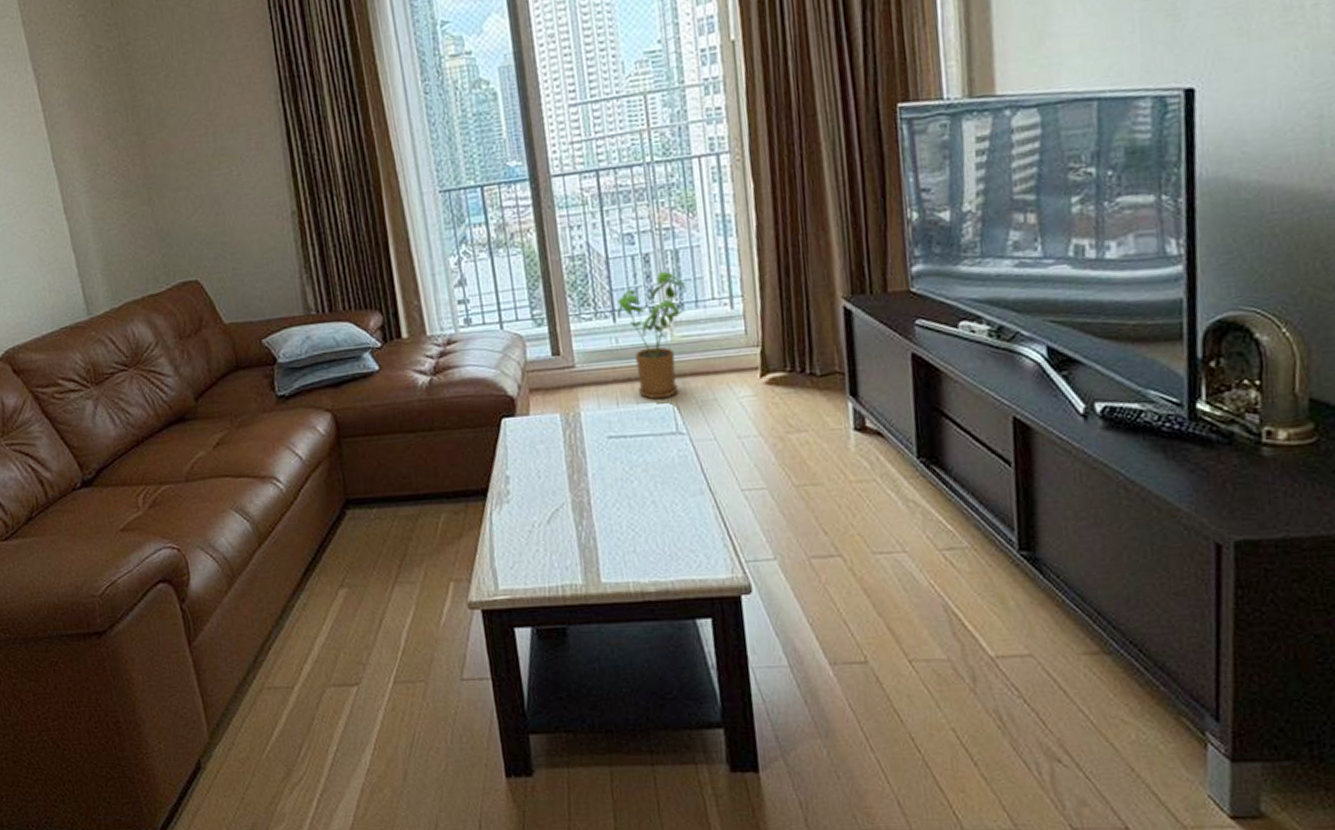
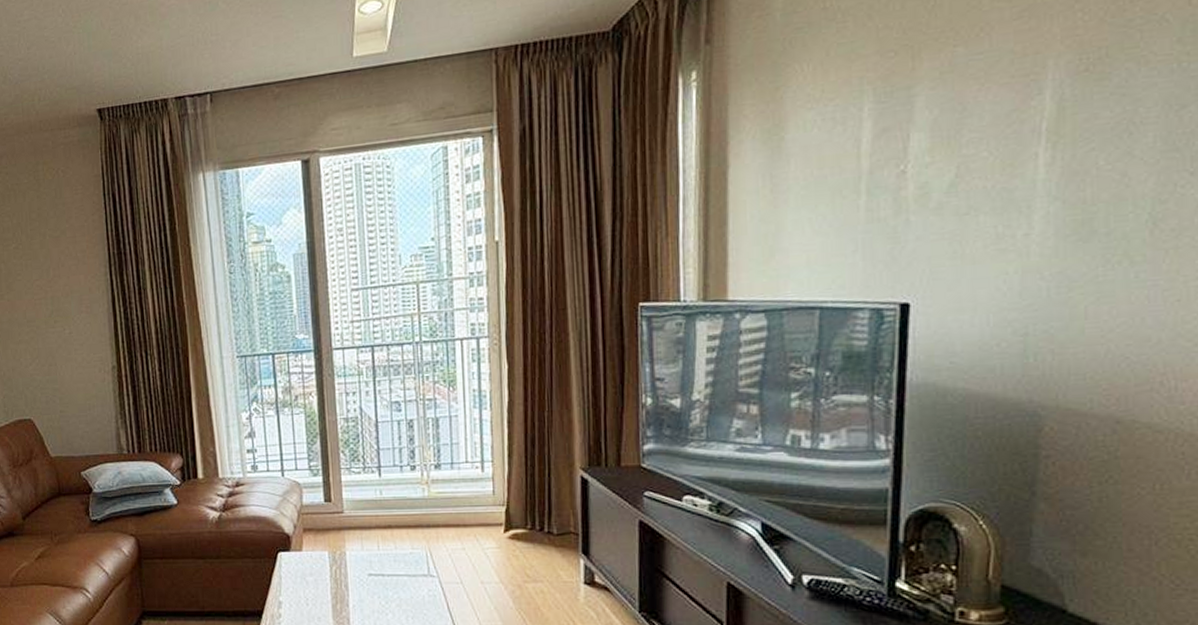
house plant: present [616,271,687,400] -> none [382,435,444,545]

